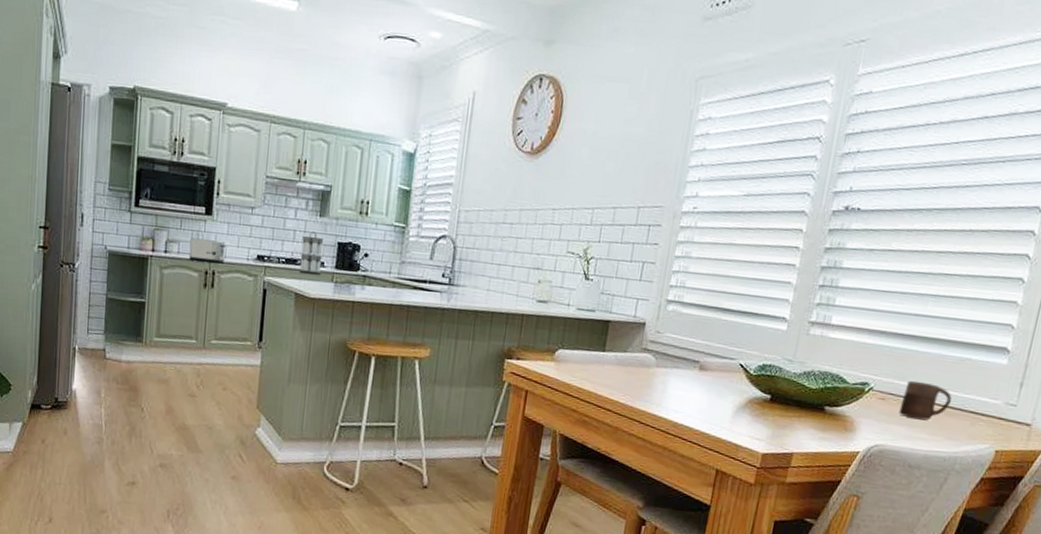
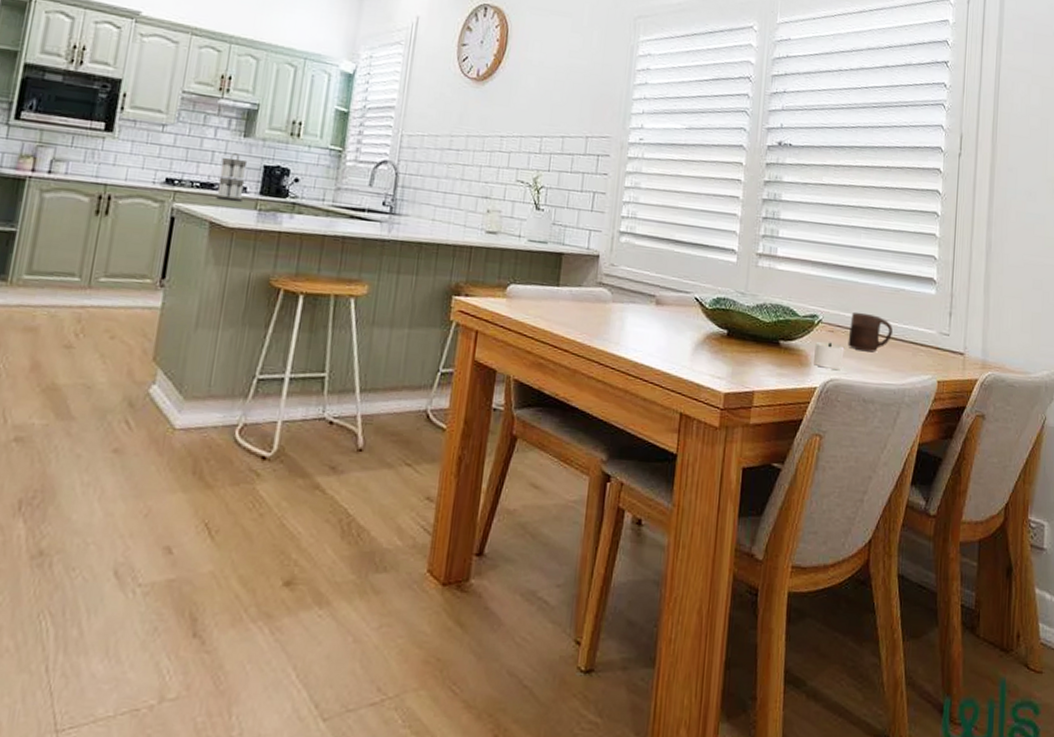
toaster: present [189,238,226,264] -> none [79,157,128,187]
candle: none [859,409,895,436] -> present [814,342,845,370]

